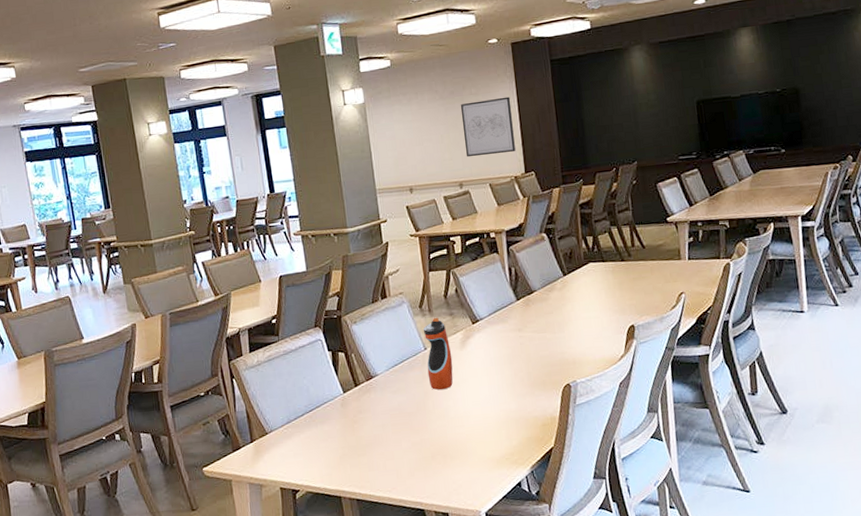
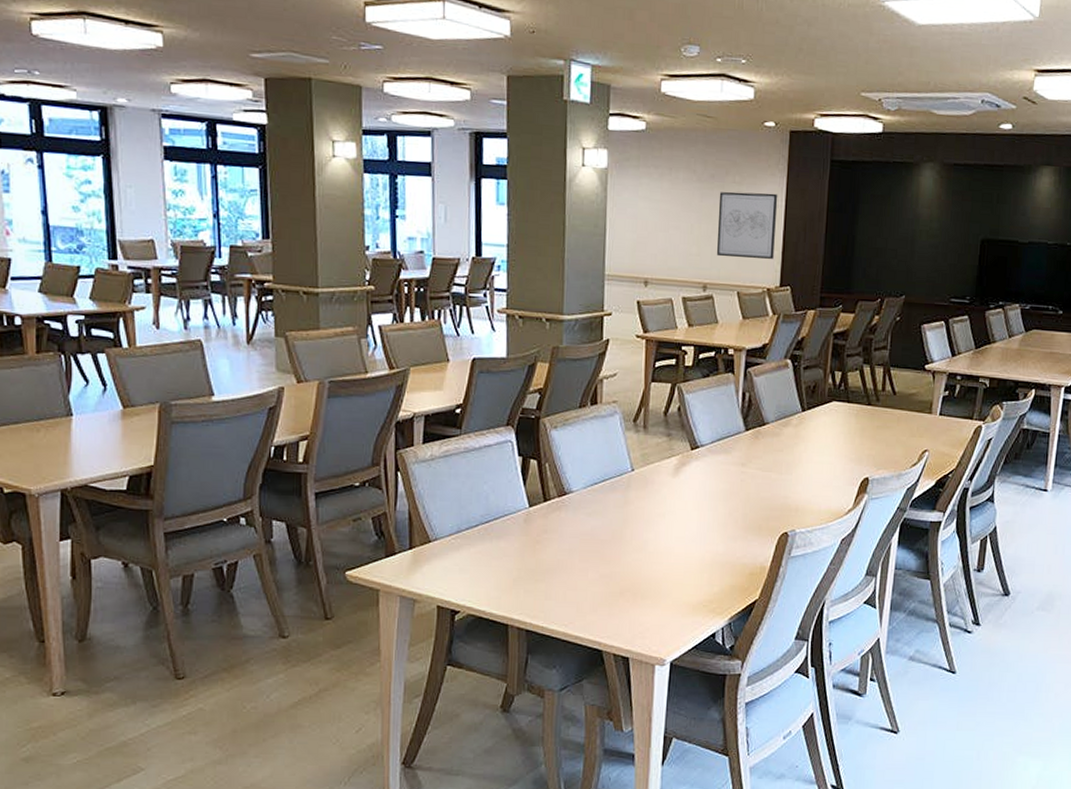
water bottle: present [423,317,453,390] -> none [630,435,662,520]

